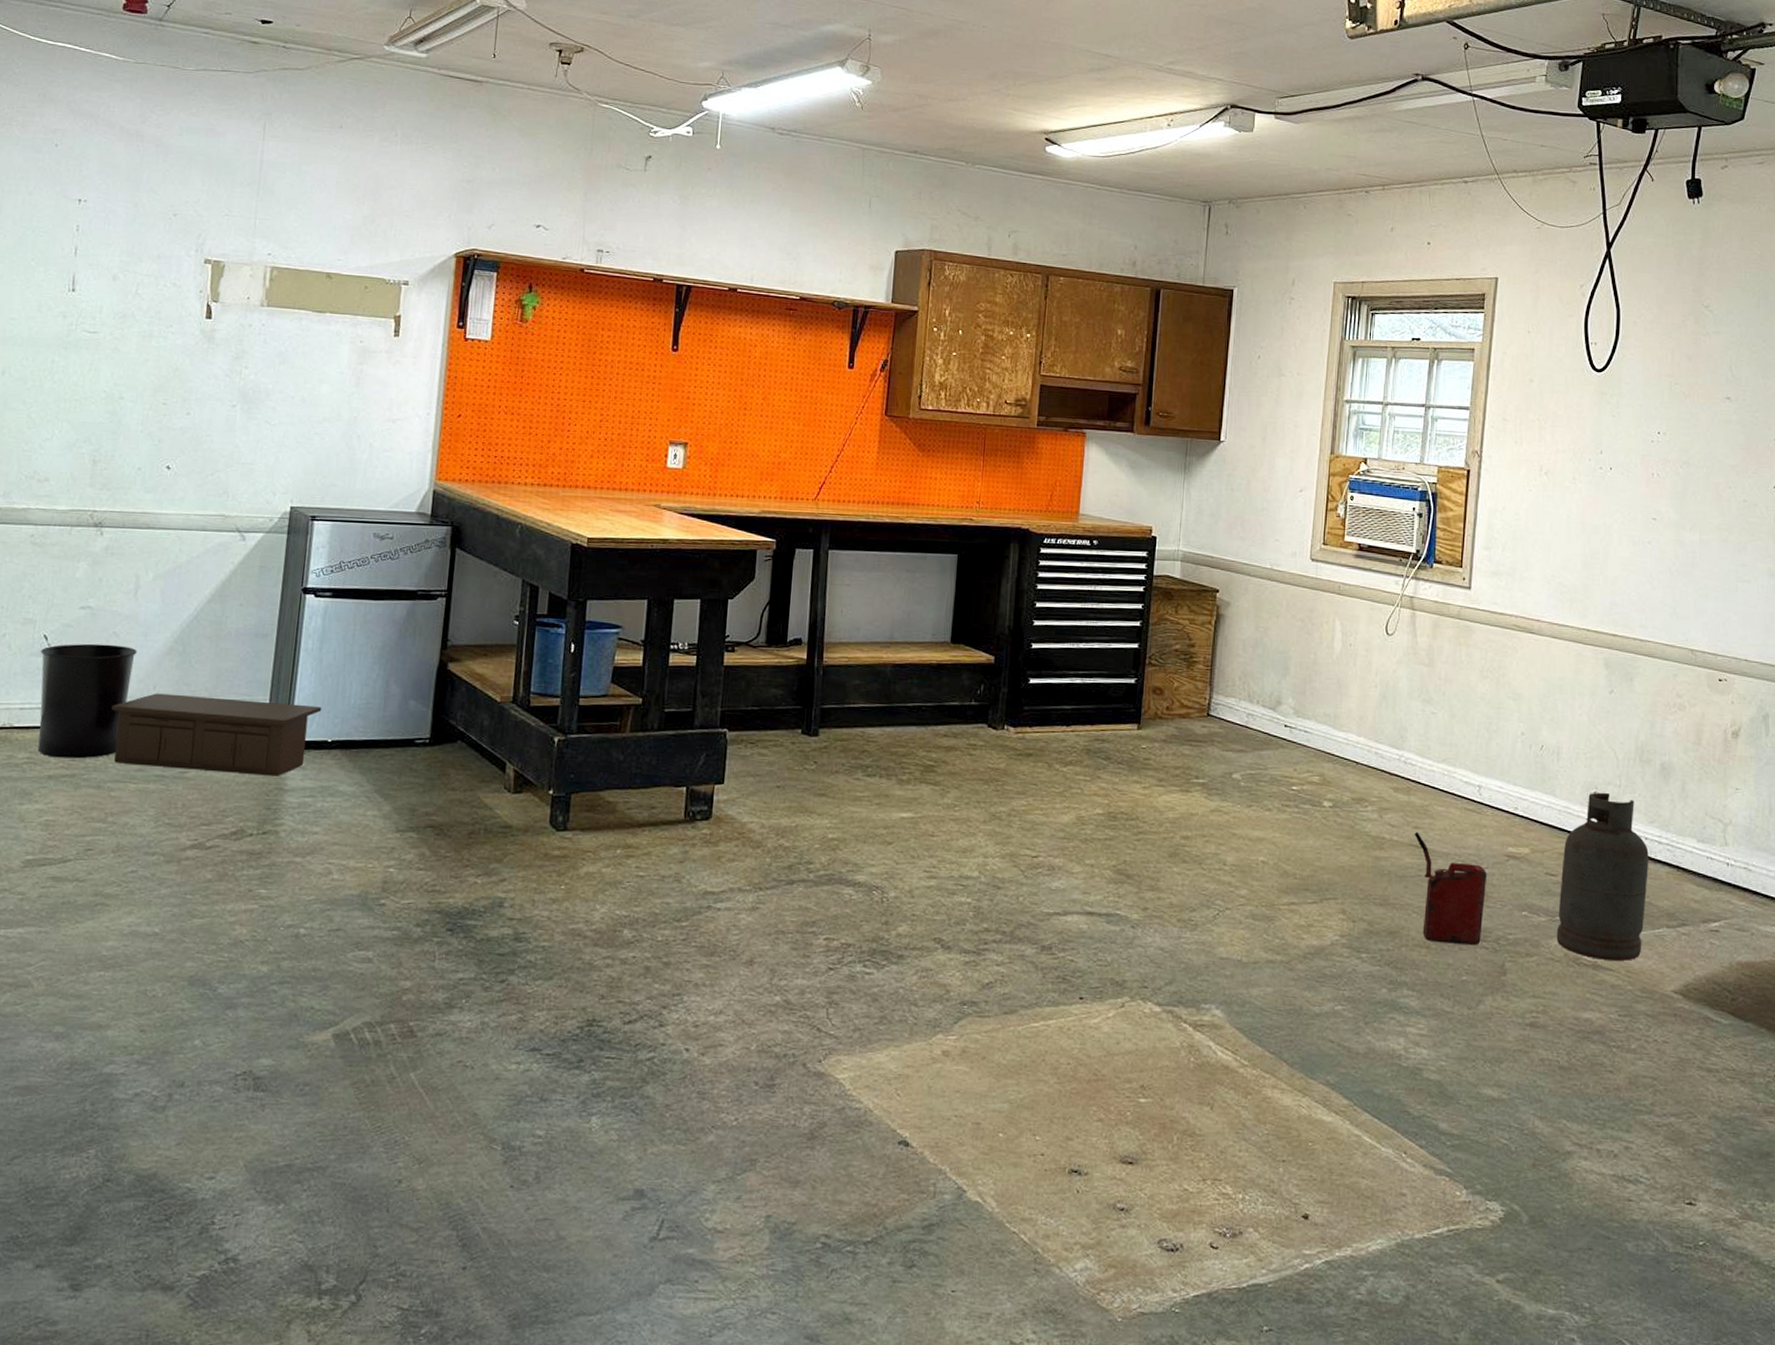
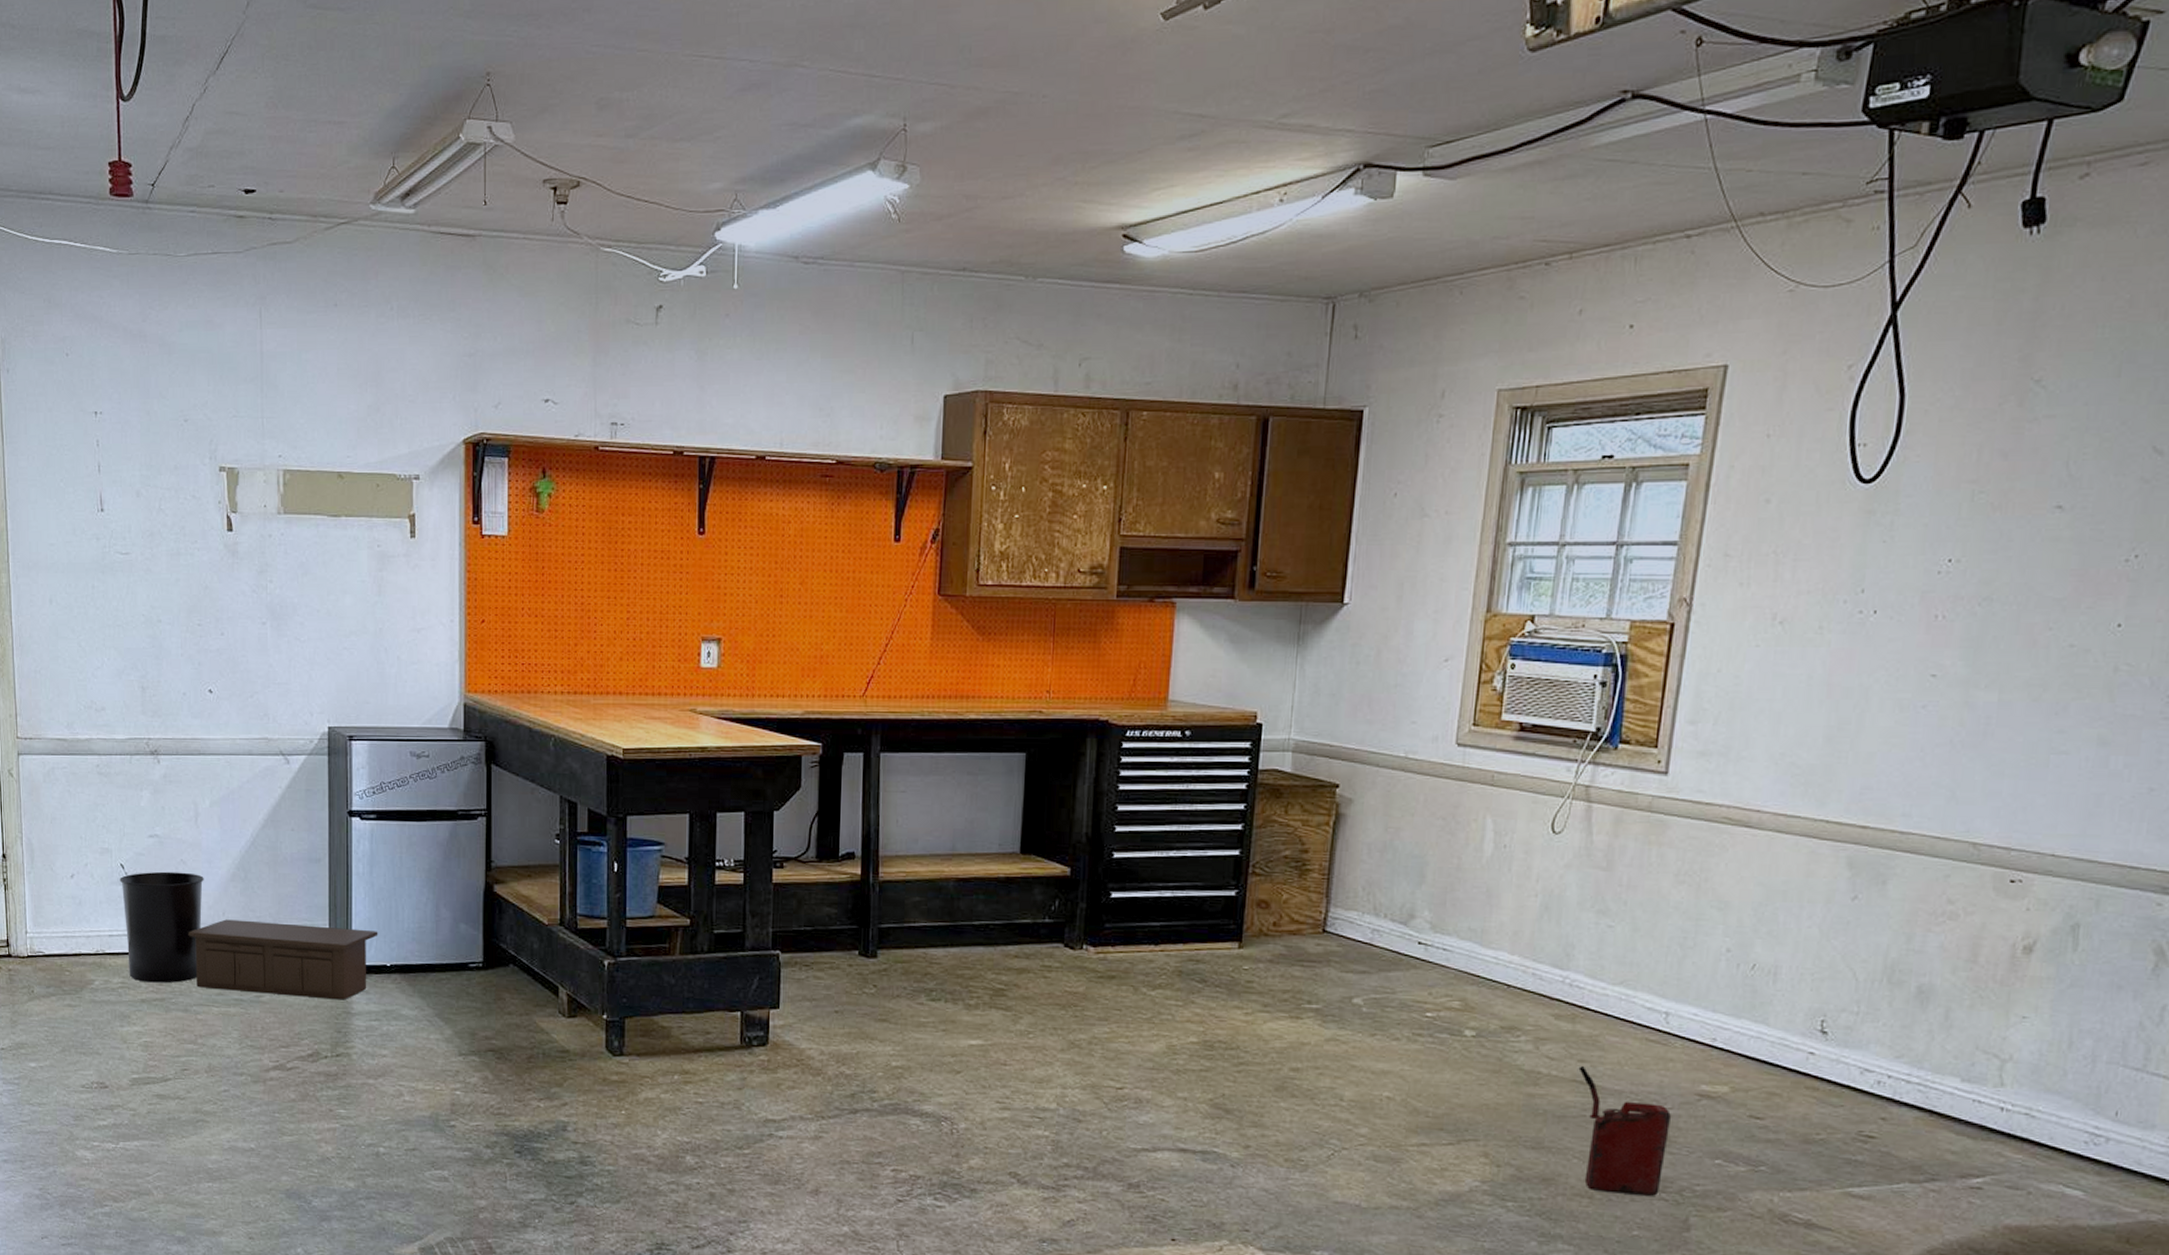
gas cylinder: present [1556,792,1649,961] -> none [1758,1020,1892,1220]

